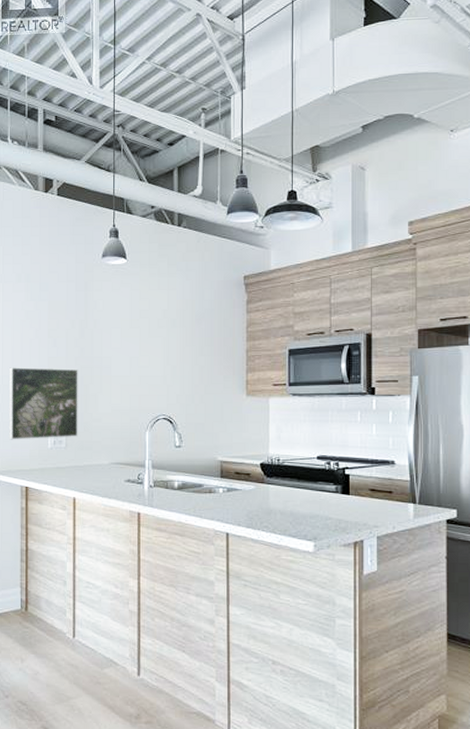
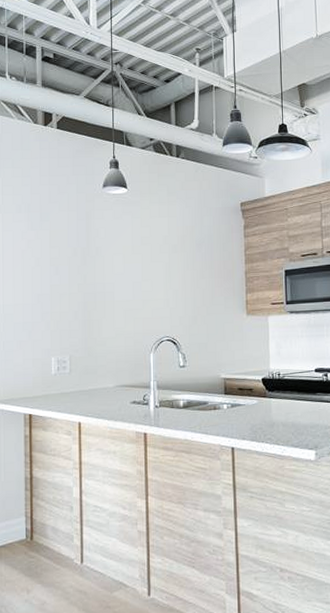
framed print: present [9,367,78,440] -> none [11,295,82,368]

